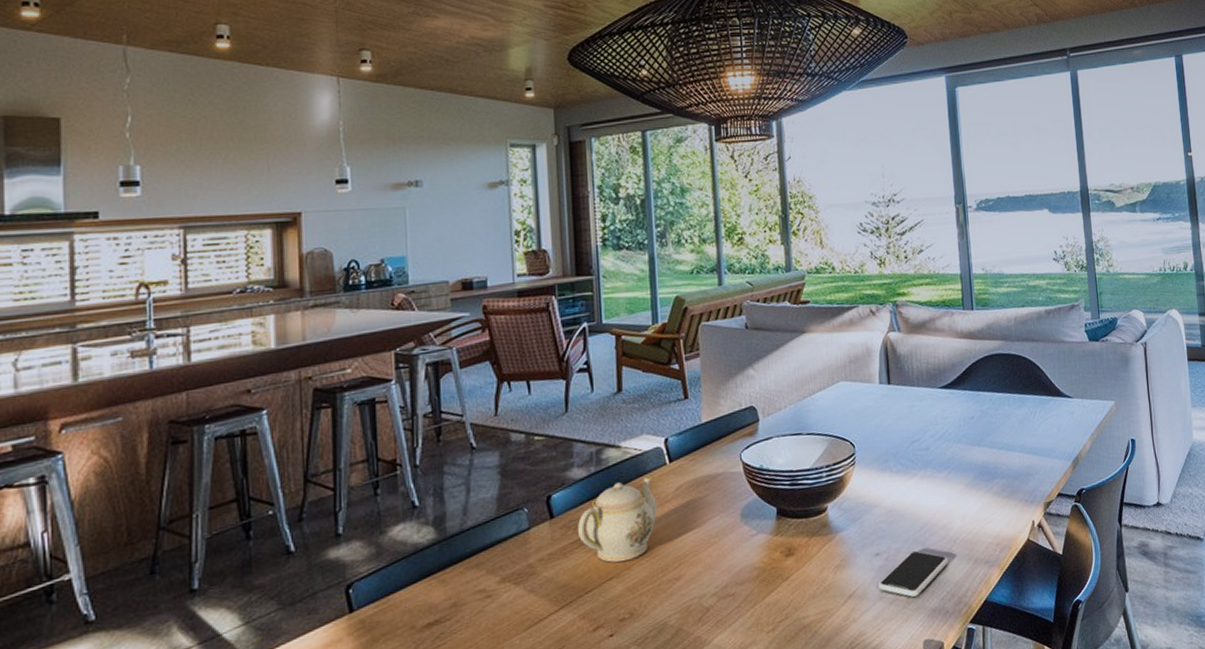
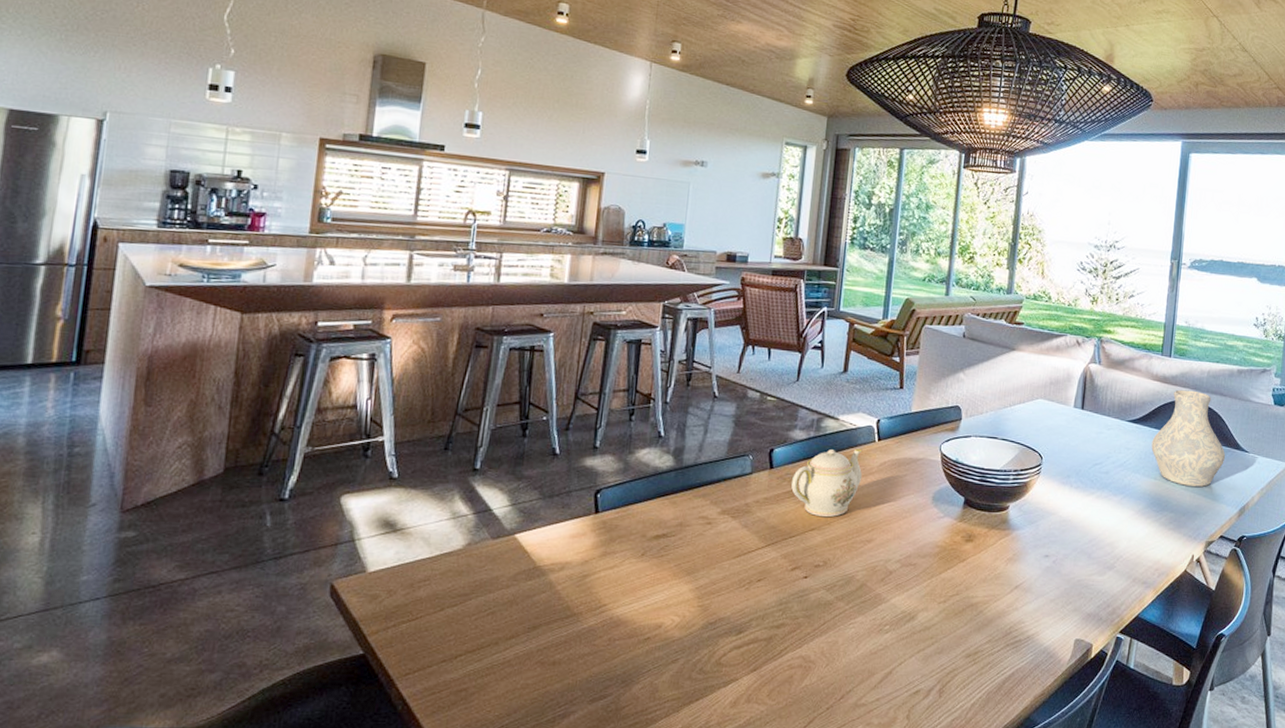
smartphone: present [878,550,948,597] -> none [1043,559,1109,599]
vase: none [969,341,1049,447] -> present [1151,389,1226,487]

